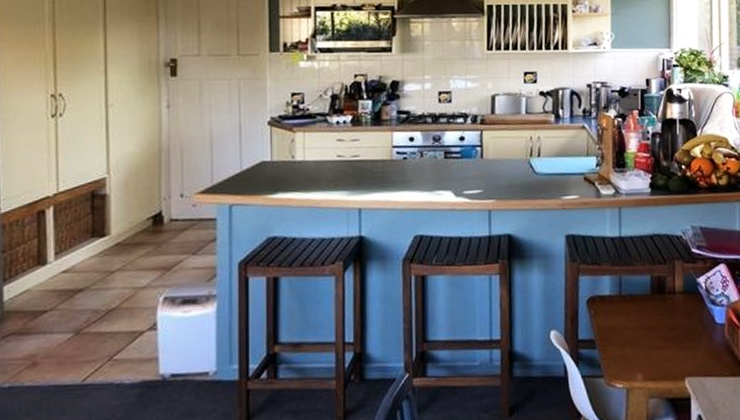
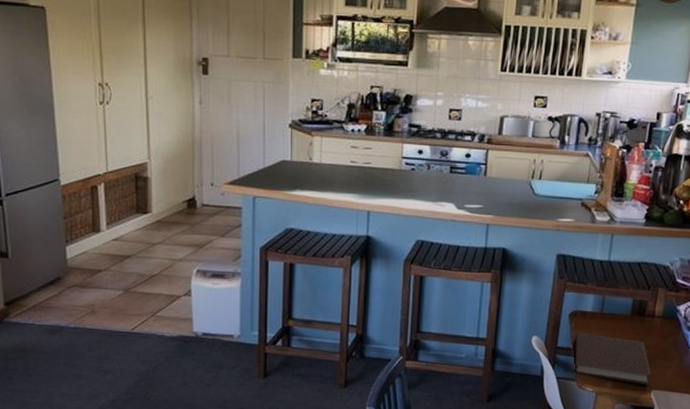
notebook: none [597,320,683,373] -> present [575,333,652,385]

